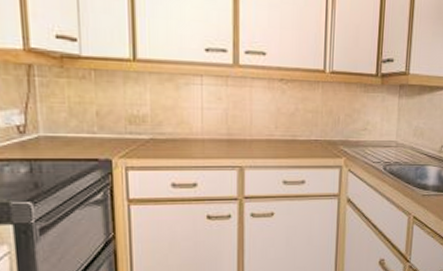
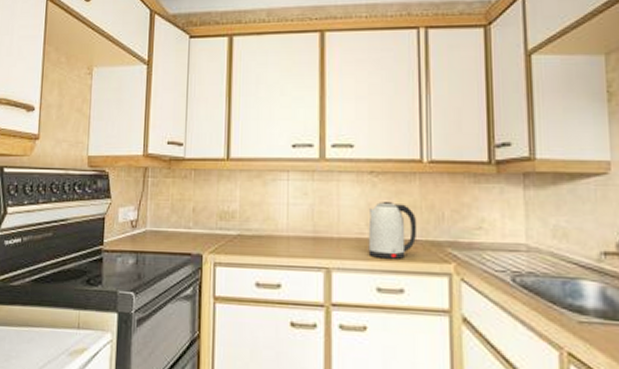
kettle: none [277,107,318,156] -> present [368,202,417,259]

